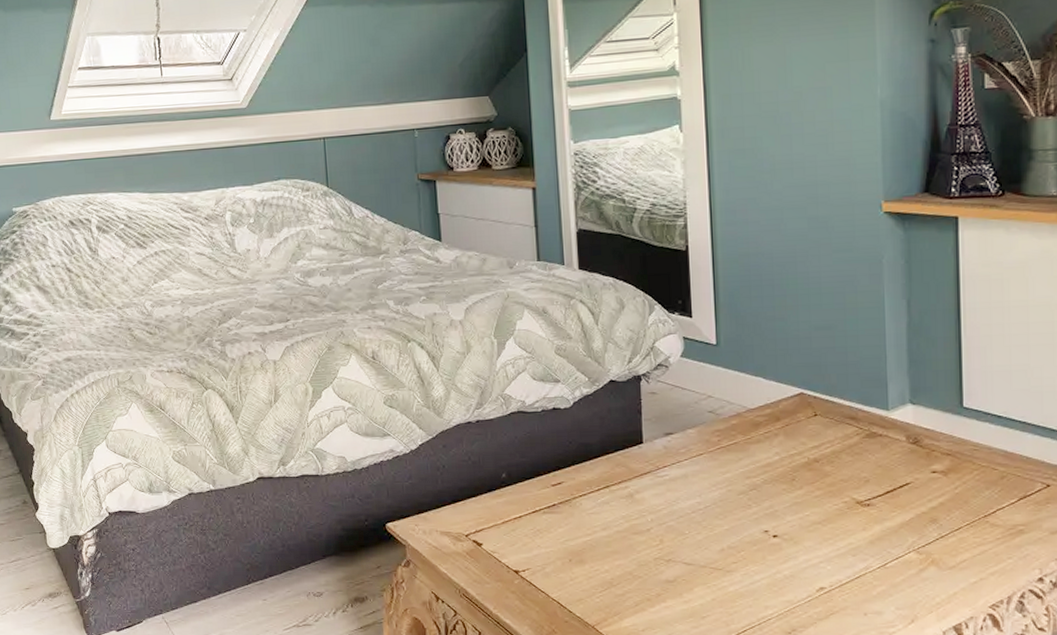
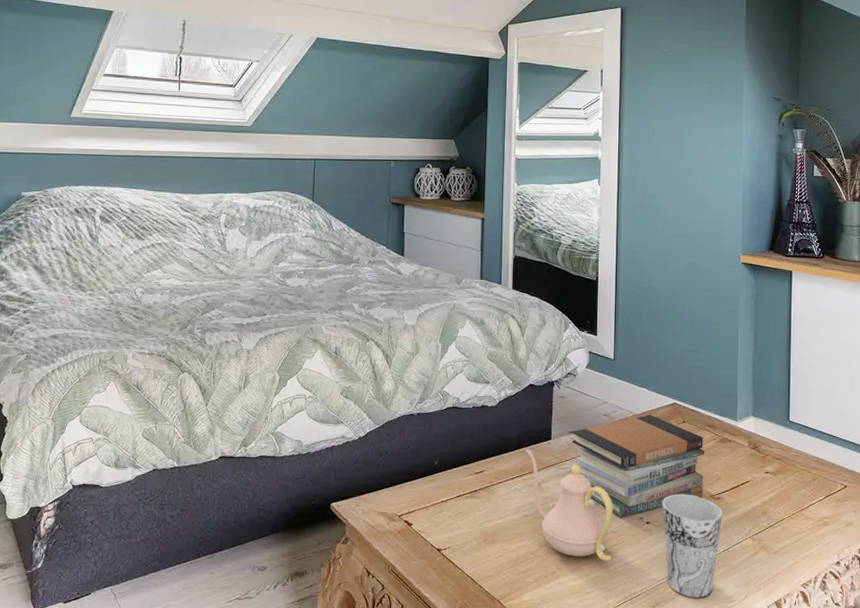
teapot: none [611,456,731,582] -> present [525,449,613,561]
book stack: none [668,408,847,531] -> present [571,414,705,518]
cup: none [792,501,876,622] -> present [662,494,723,598]

